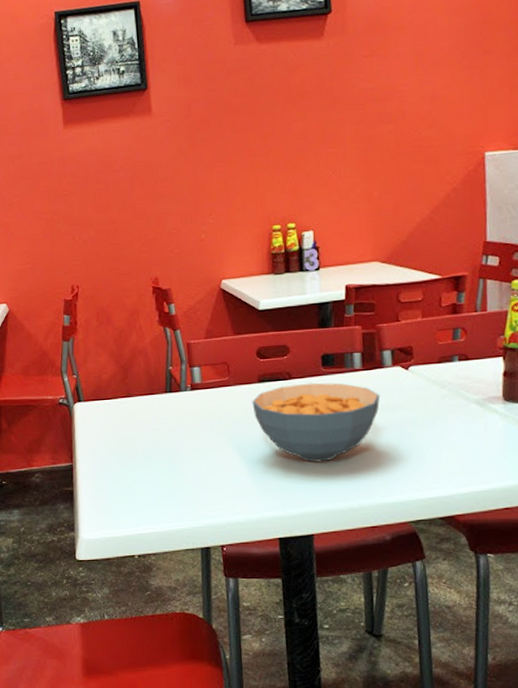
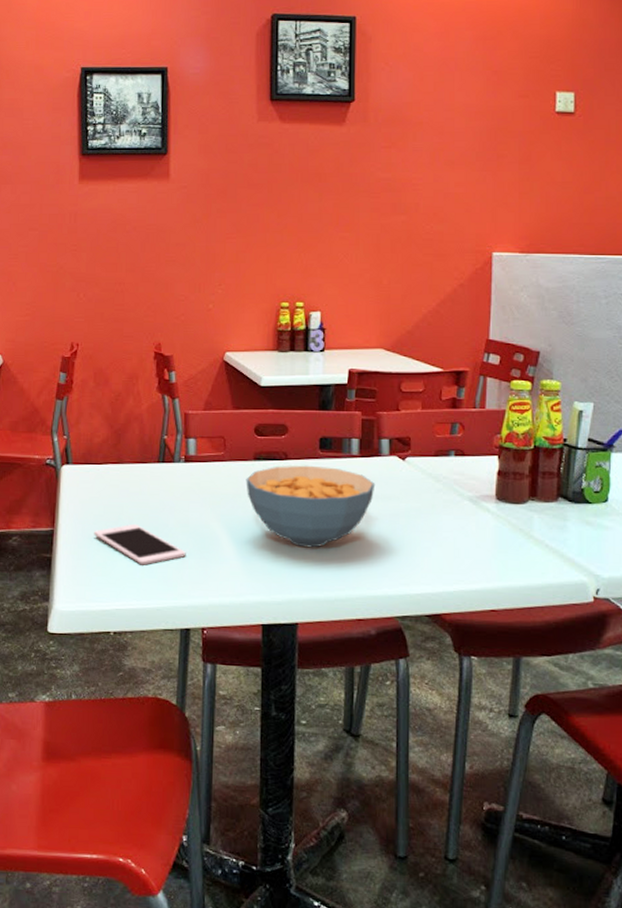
cell phone: none [111,452,200,491] -> present [94,523,186,565]

